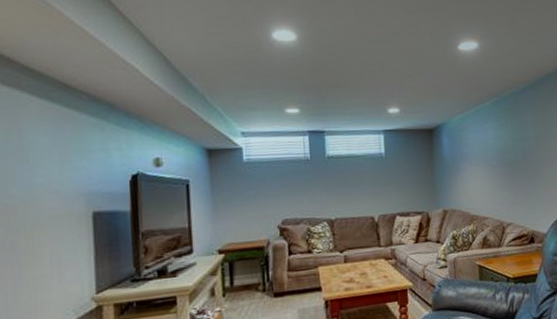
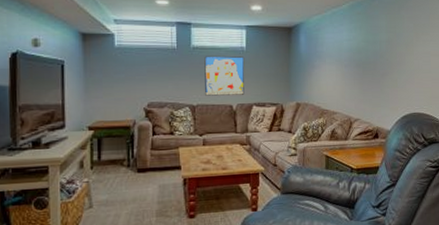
wall art: none [340,163,386,209] -> present [204,56,245,96]

